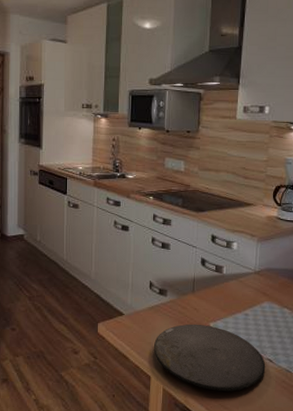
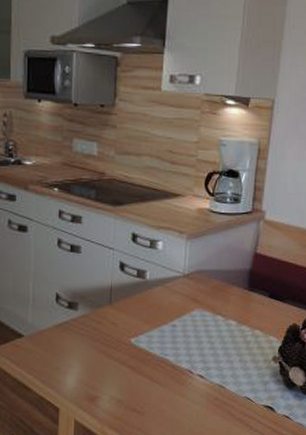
plate: present [154,324,266,392] -> none [63,341,196,417]

